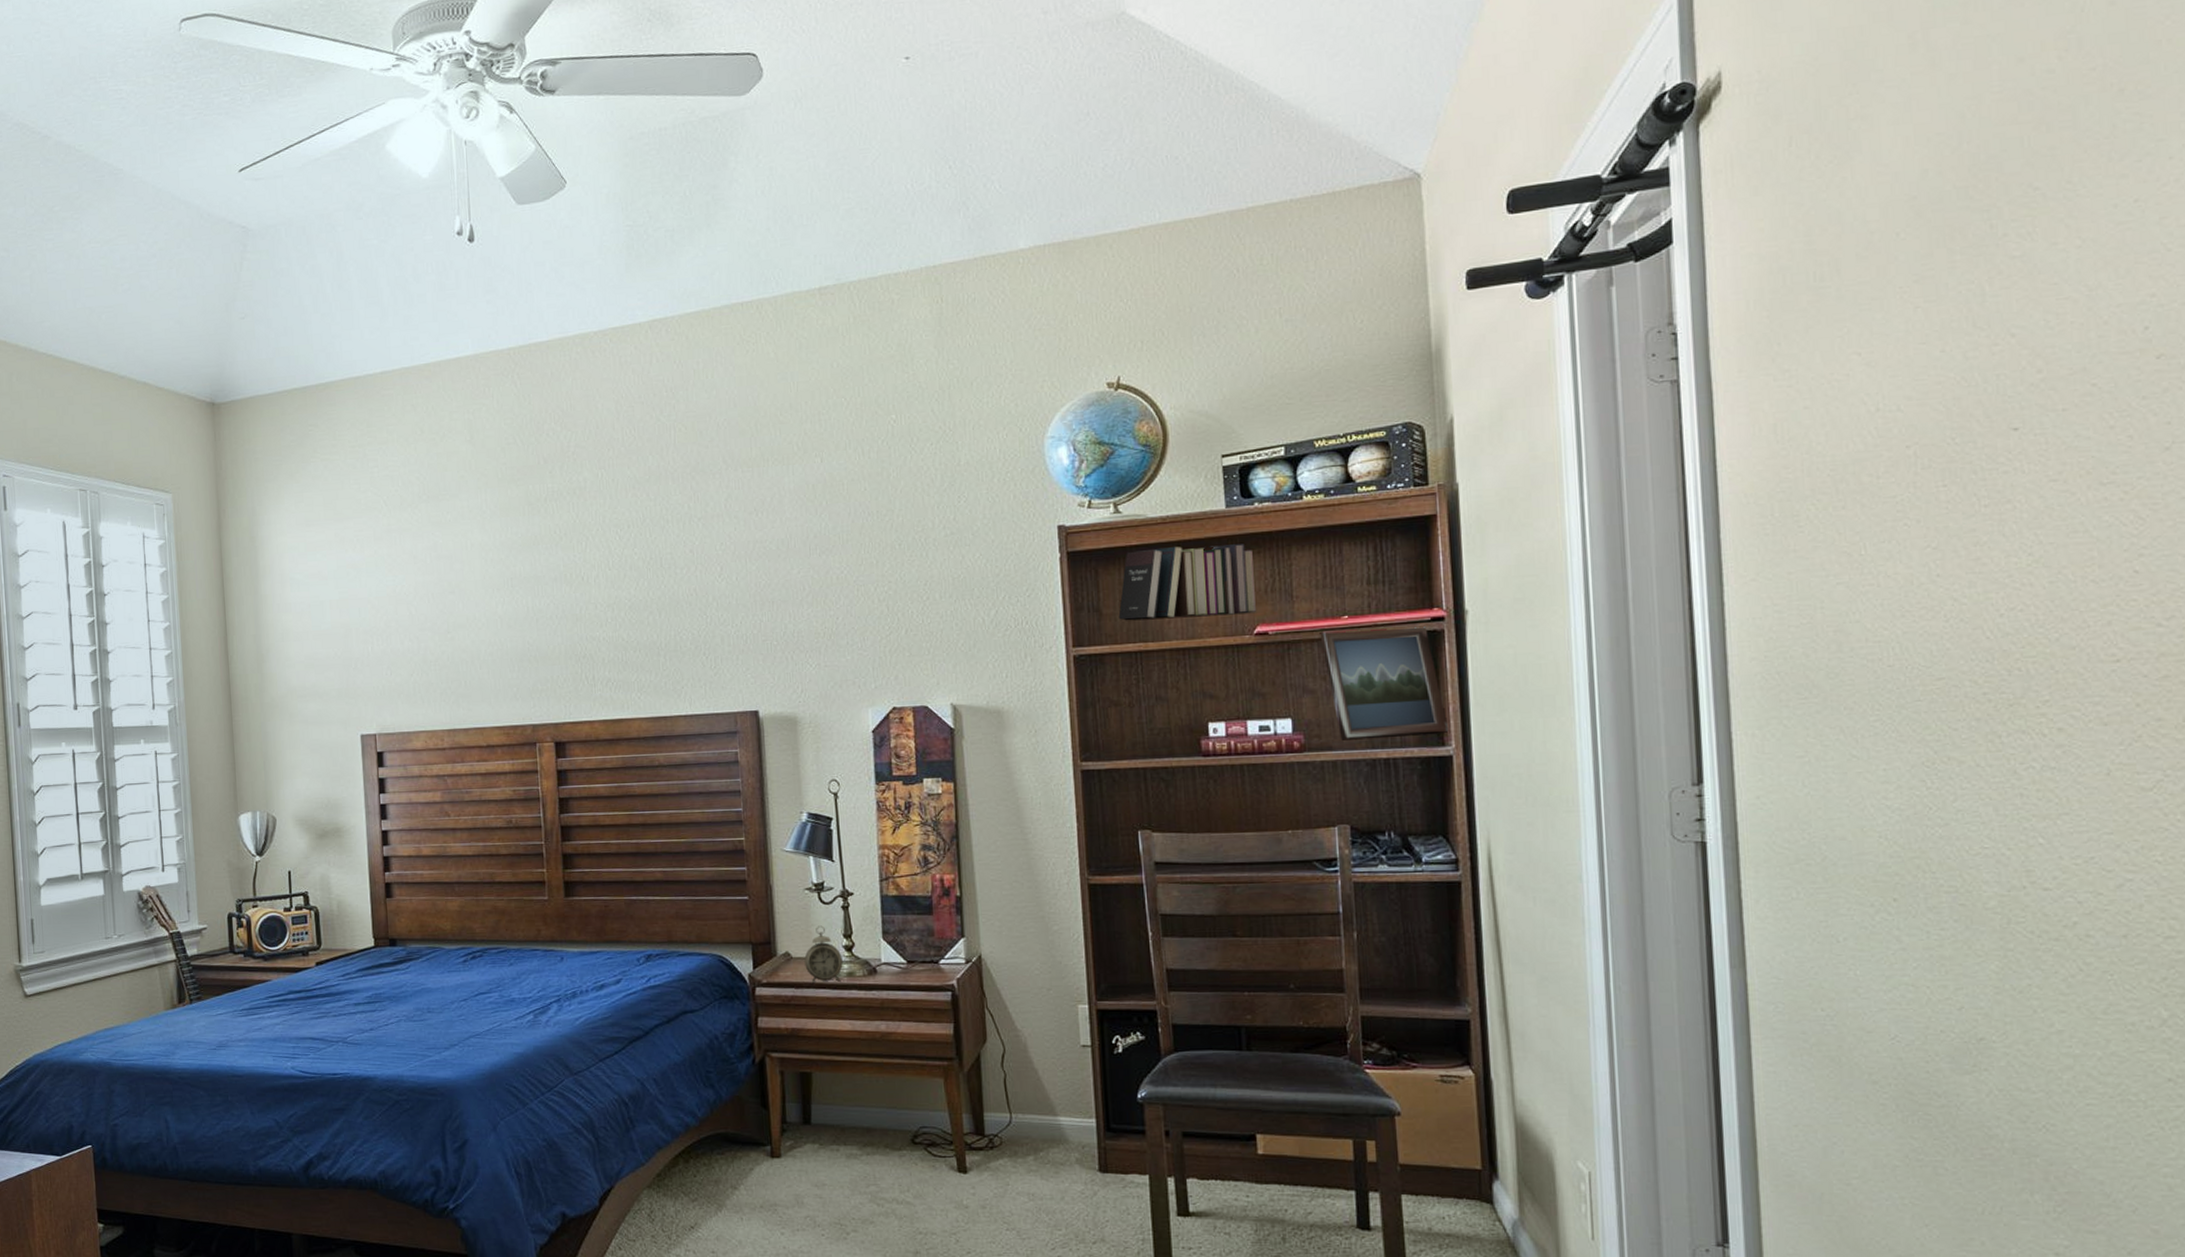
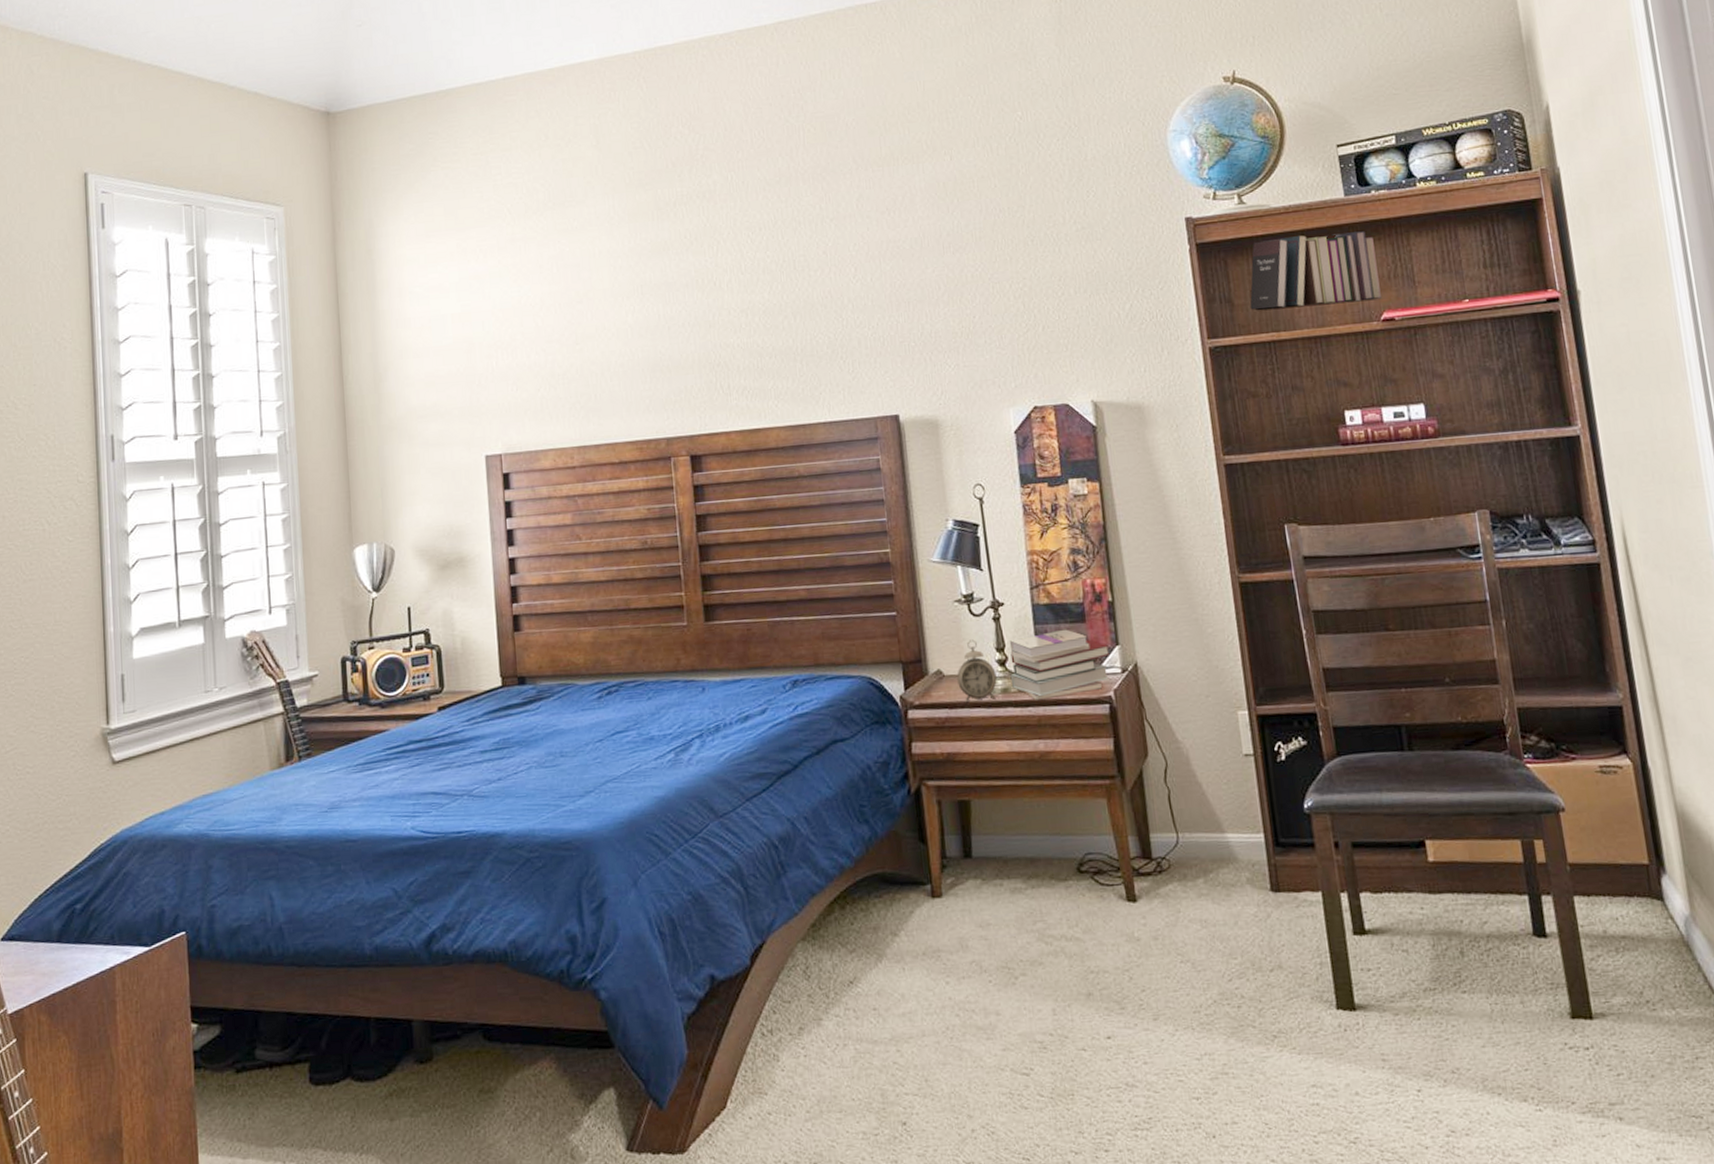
books: none [856,920,955,986] -> present [1009,629,1110,702]
picture frame: present [1319,625,1449,740] -> none [1443,306,1574,424]

